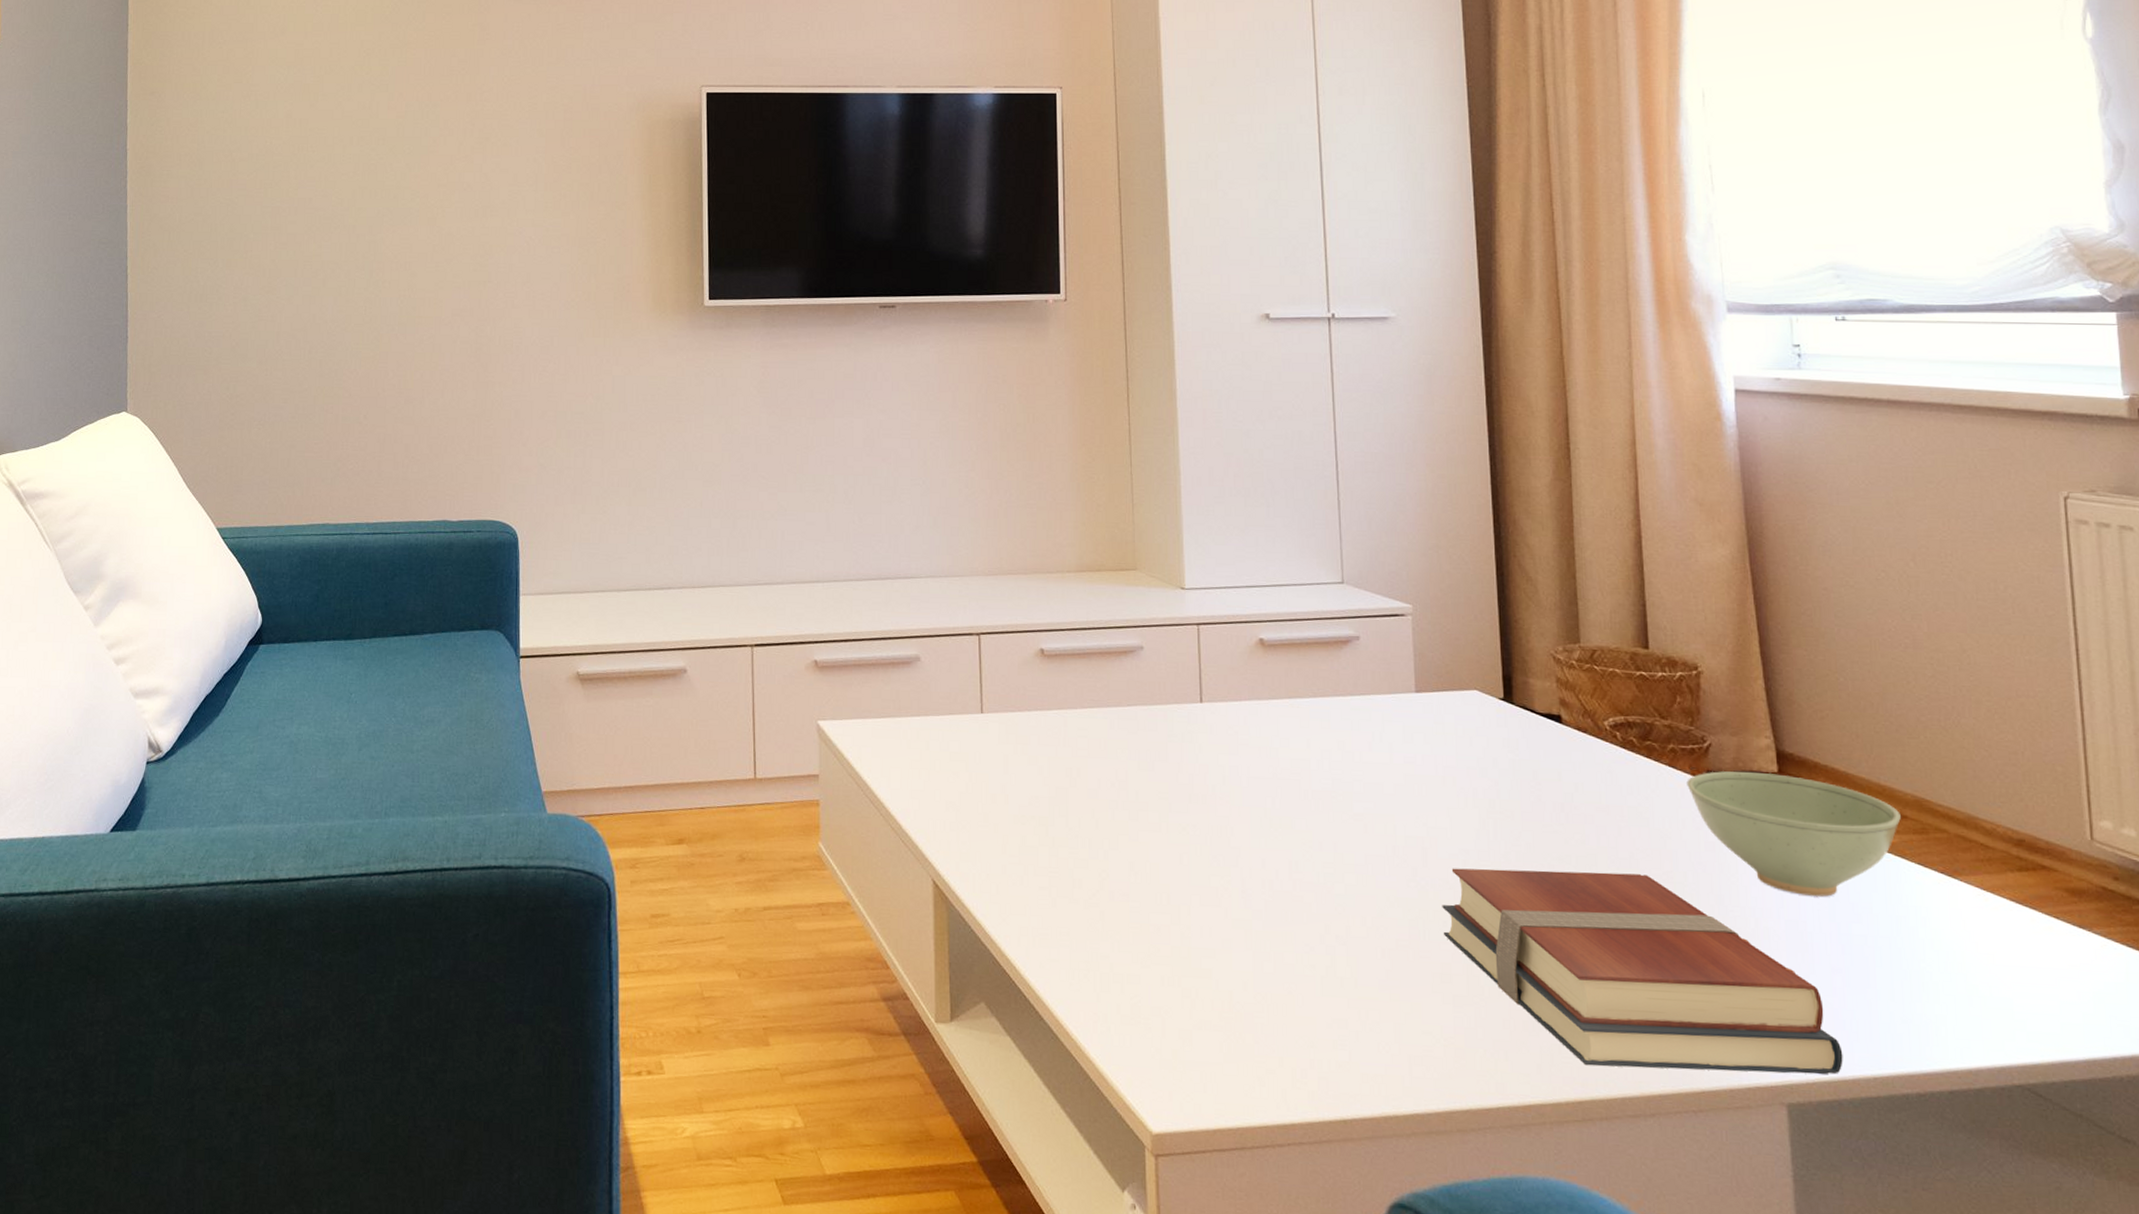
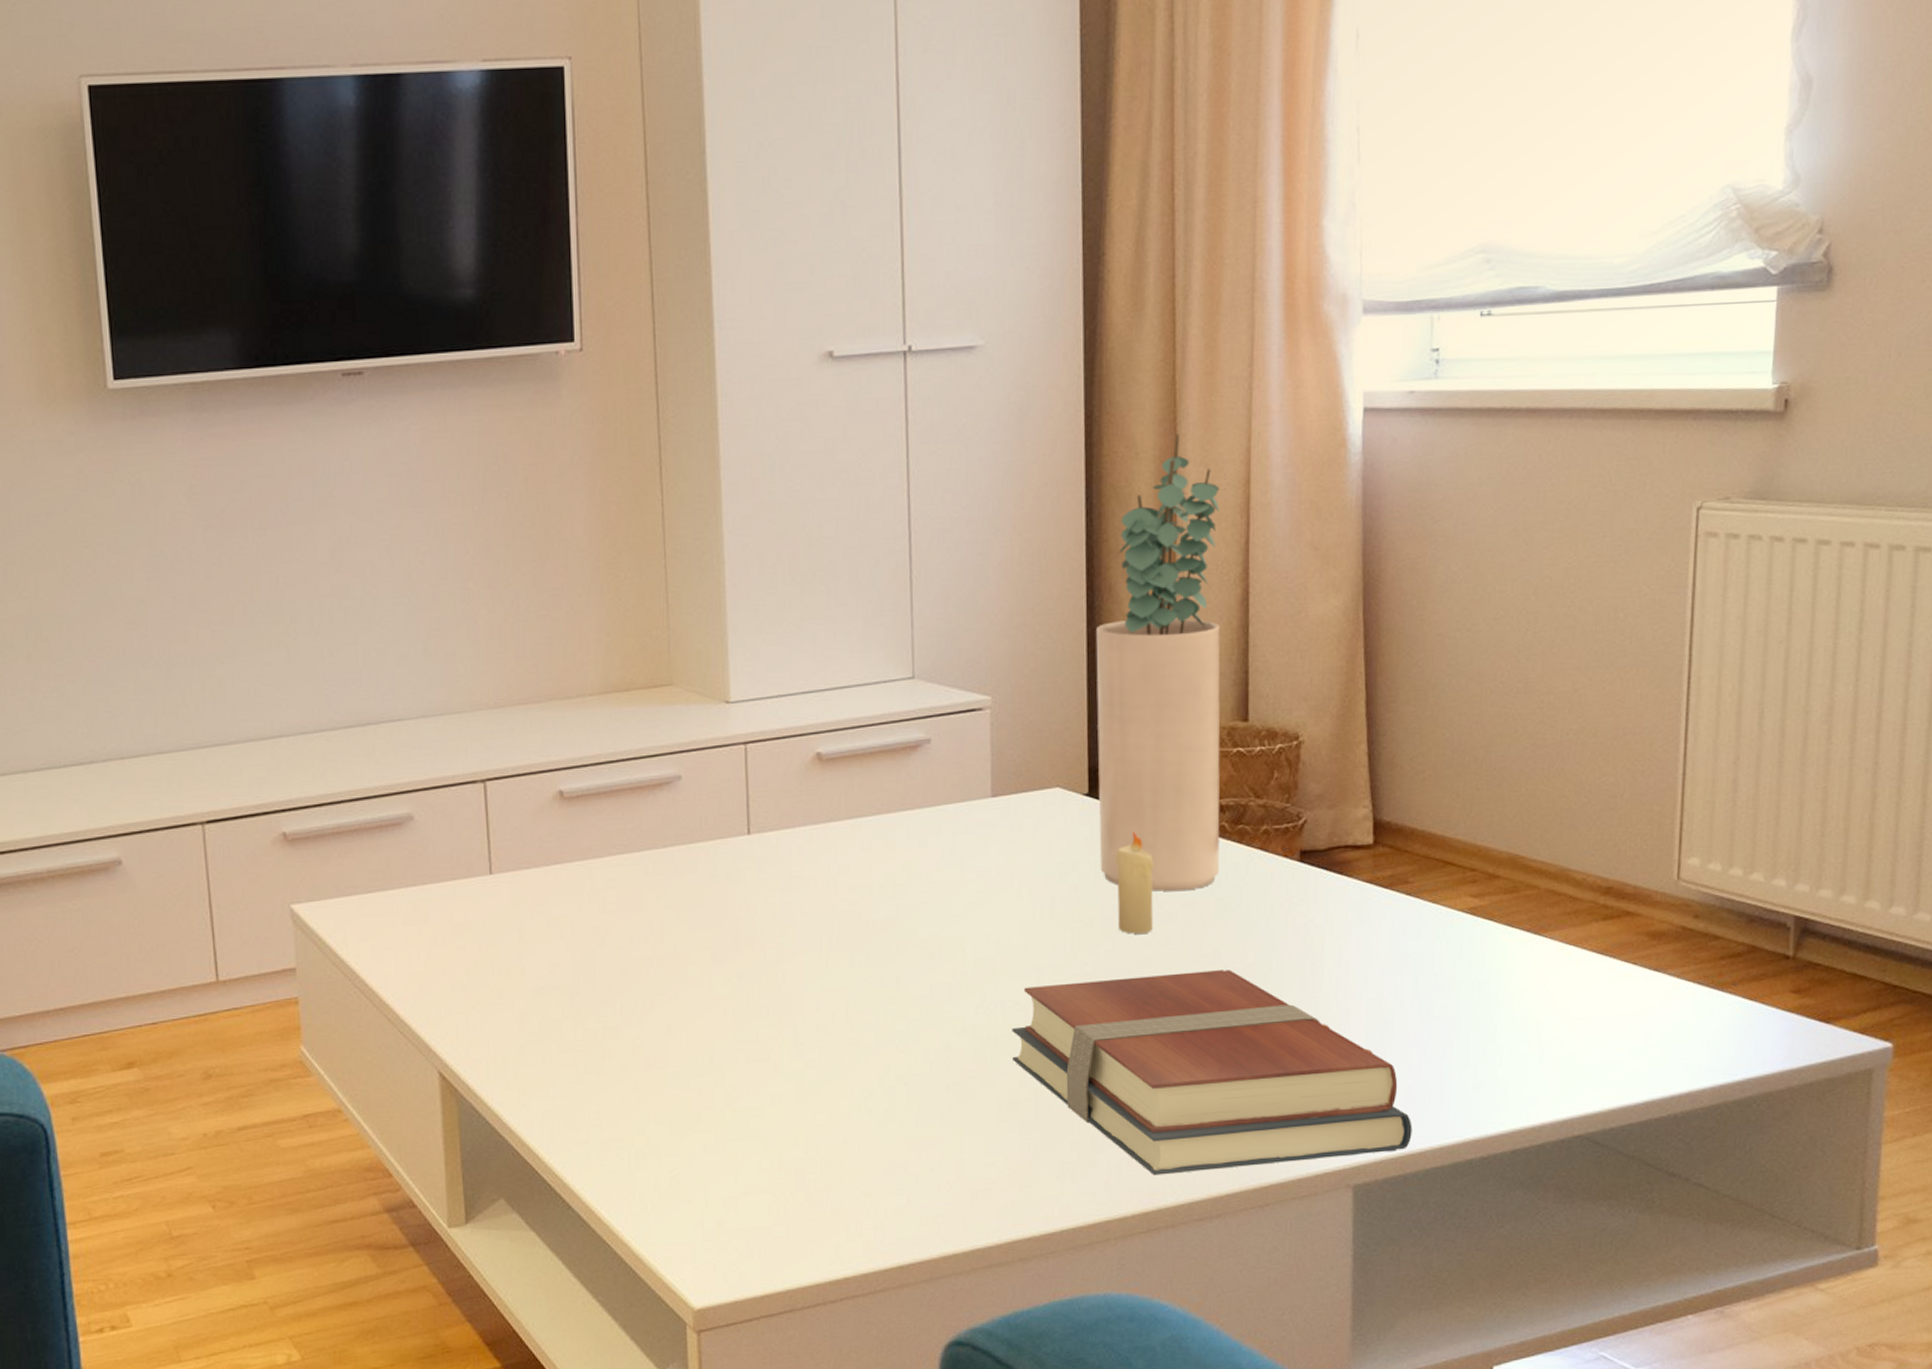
vase: none [1504,399,1630,796] -> present [1096,434,1221,892]
candle: none [1532,737,1570,831] -> present [1116,832,1154,934]
bowl: present [1687,771,1901,897] -> none [1278,845,1493,972]

